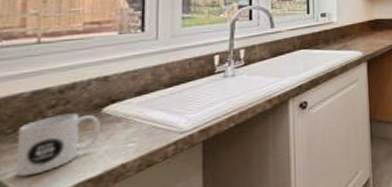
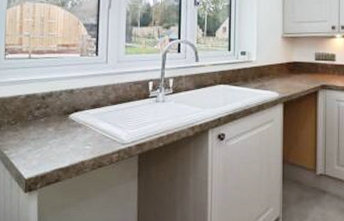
mug: present [16,113,100,177] -> none [17,115,68,158]

